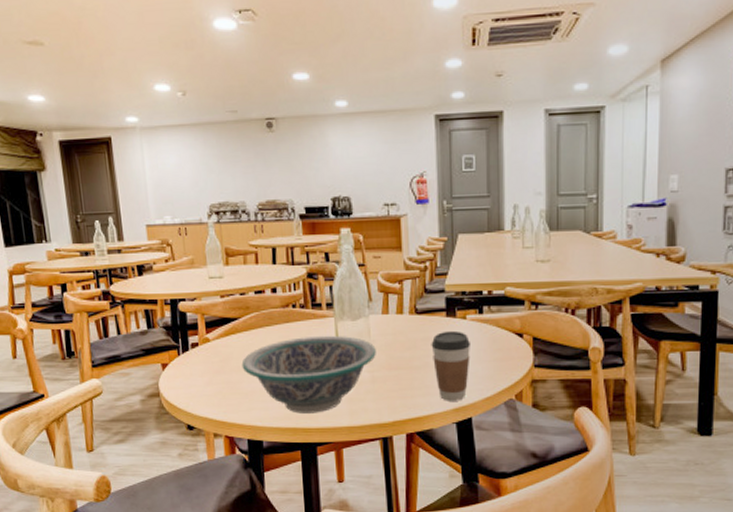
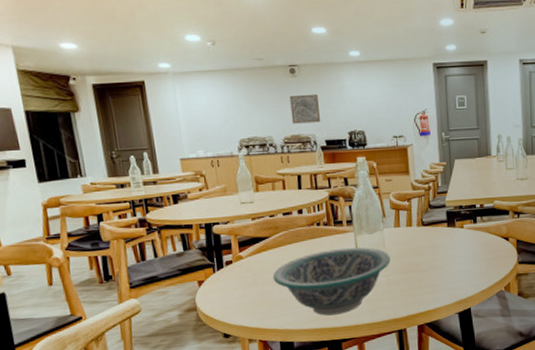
wall art: none [265,152,301,188] -> present [289,94,321,124]
coffee cup: present [431,330,470,401] -> none [436,238,468,296]

